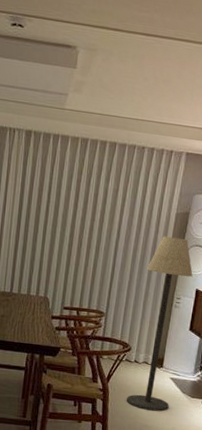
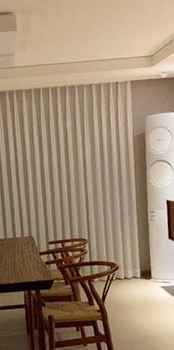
floor lamp: present [126,236,193,411] -> none [117,157,166,322]

